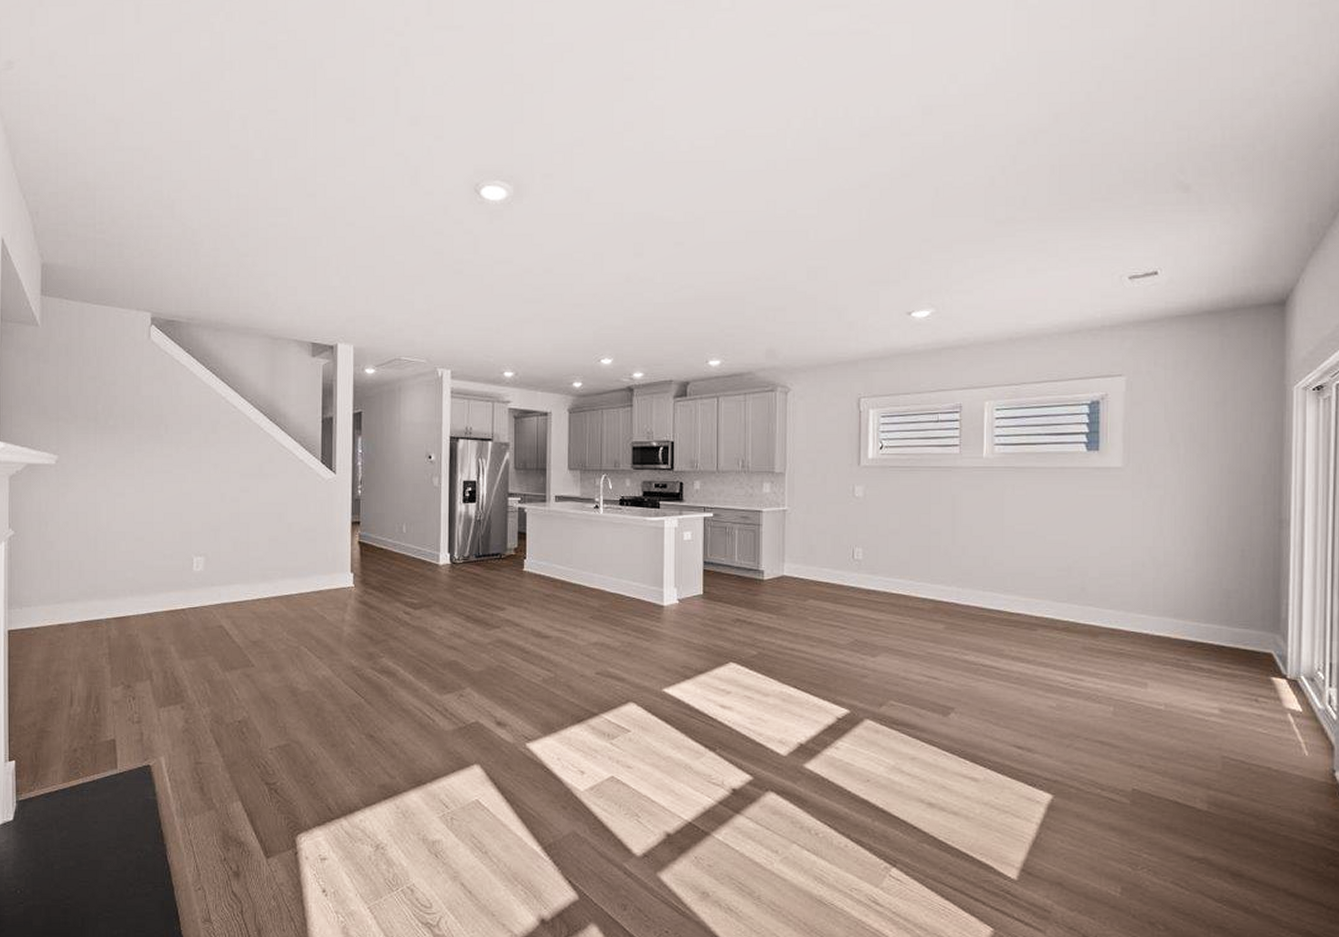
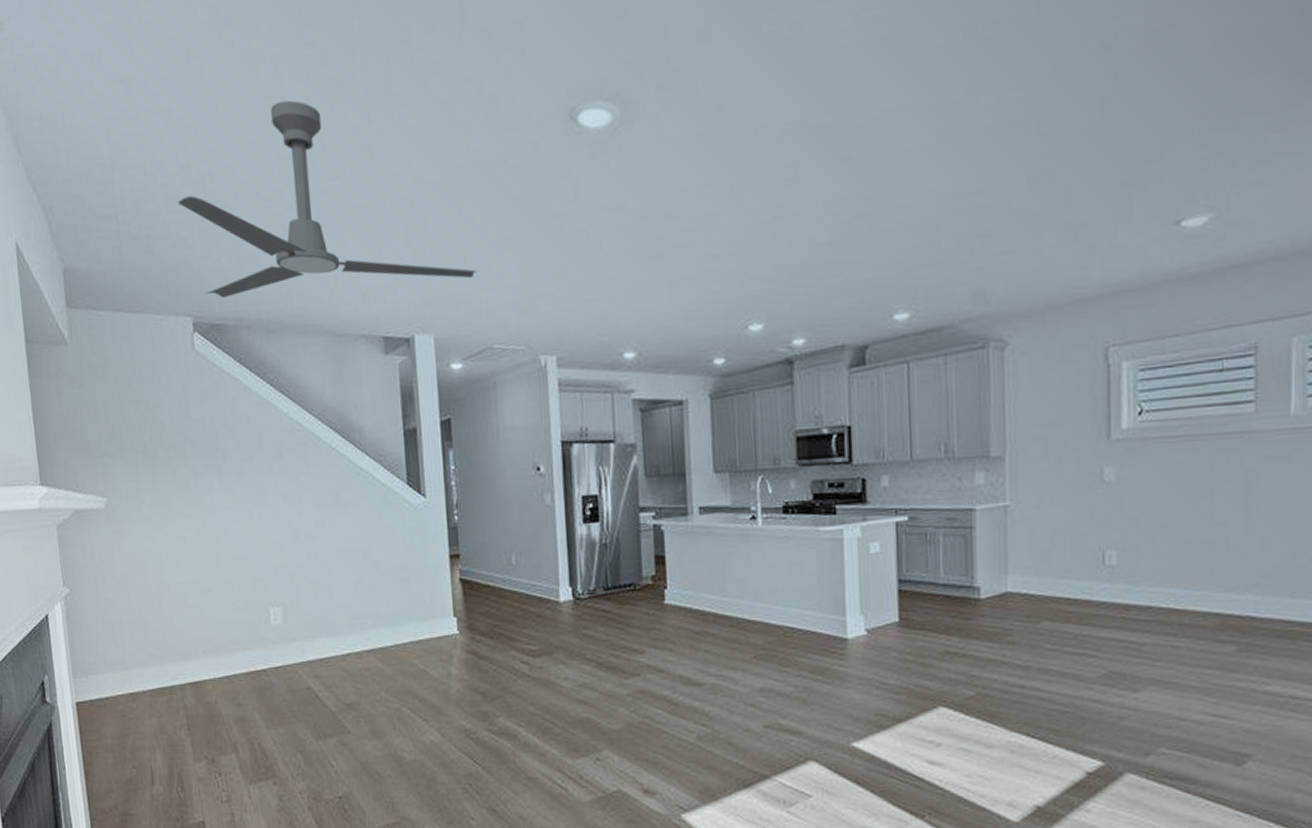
ceiling fan: none [148,152,393,304] -> present [177,100,478,298]

